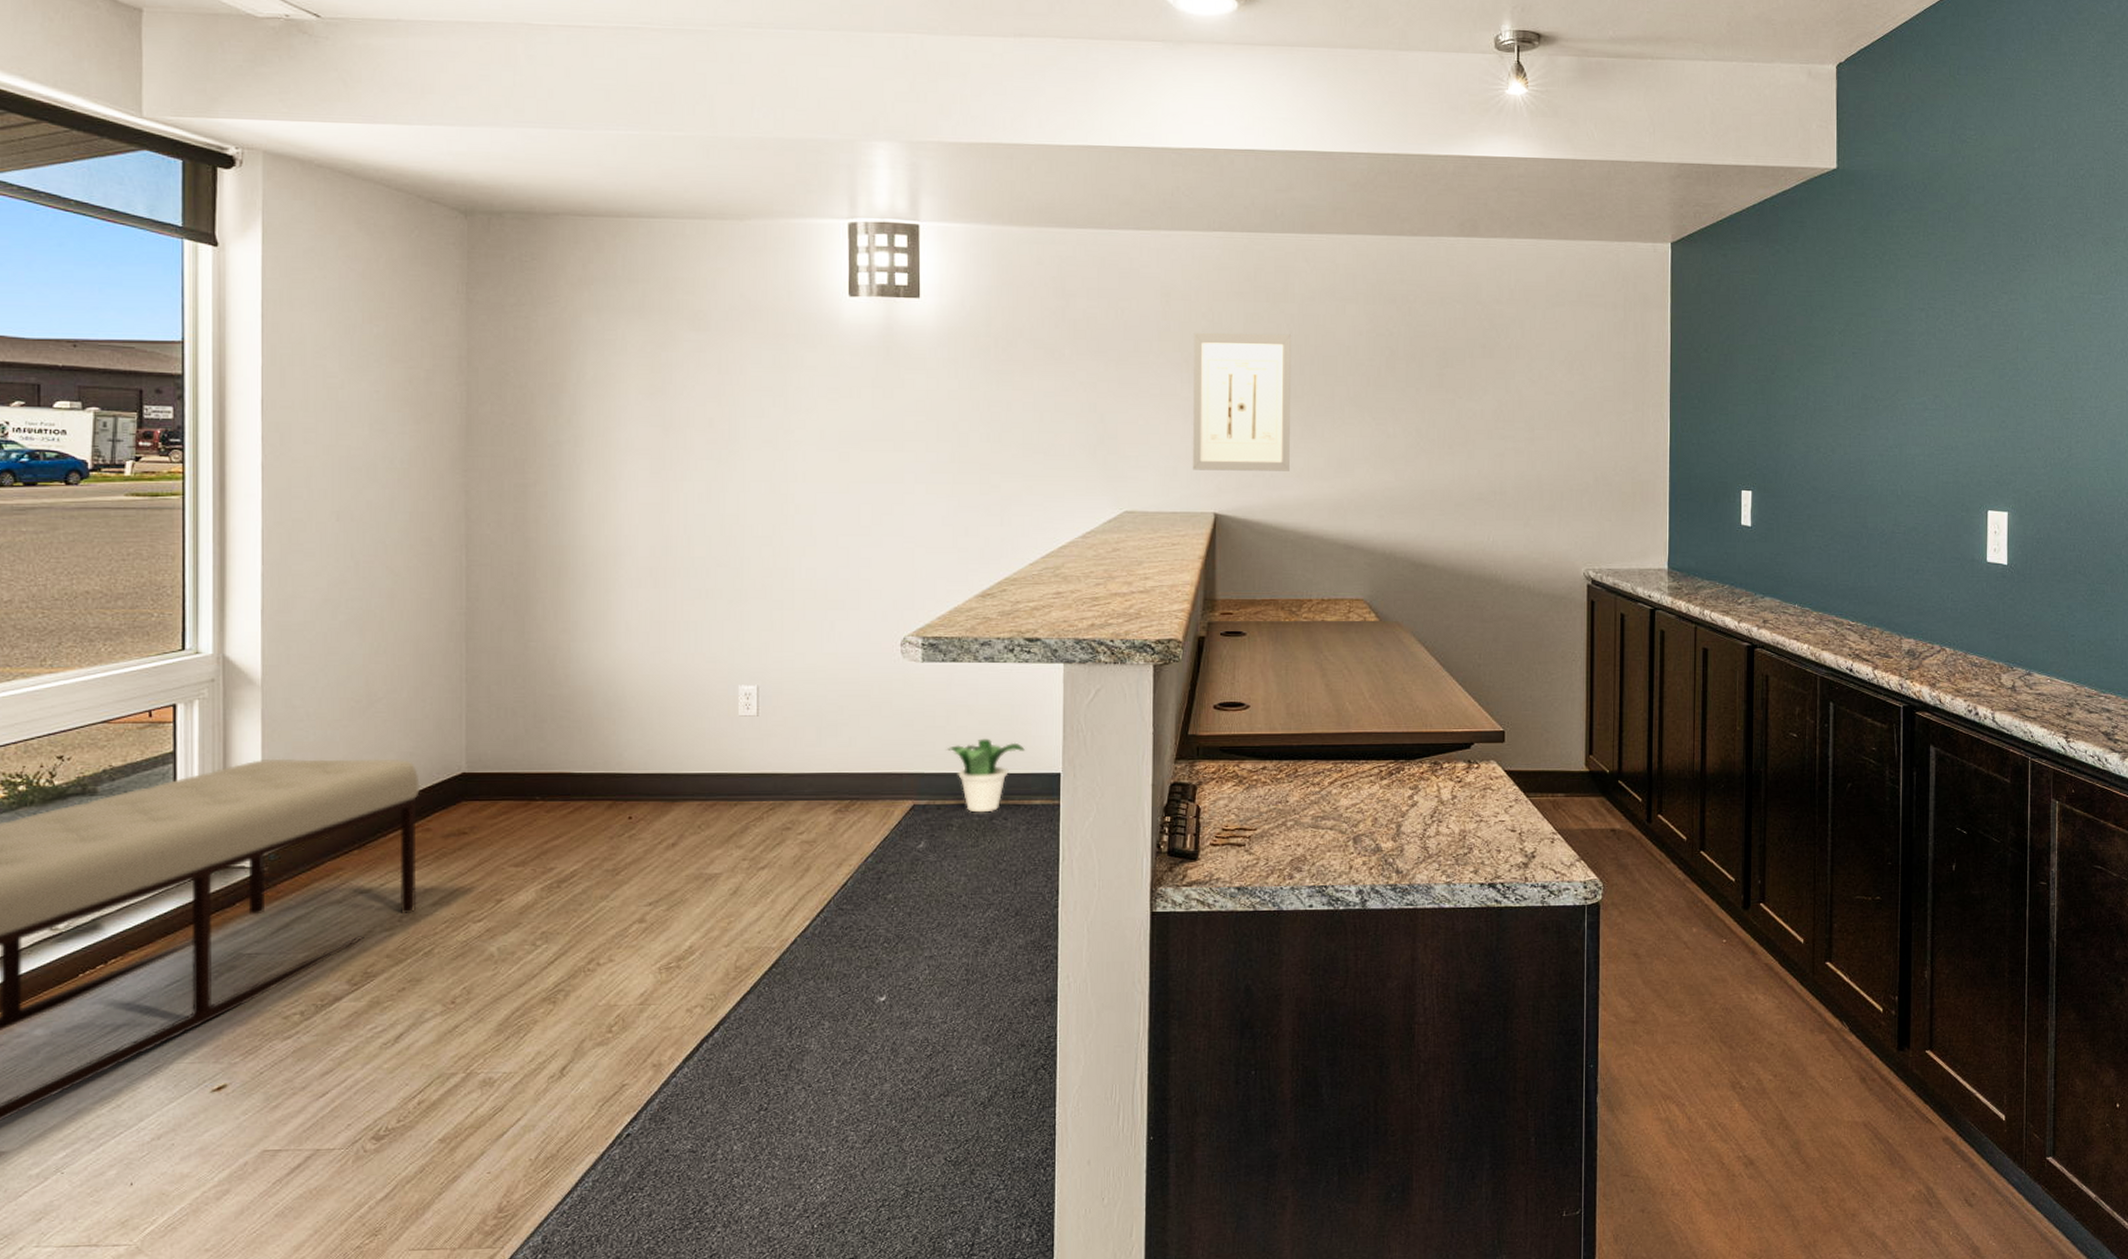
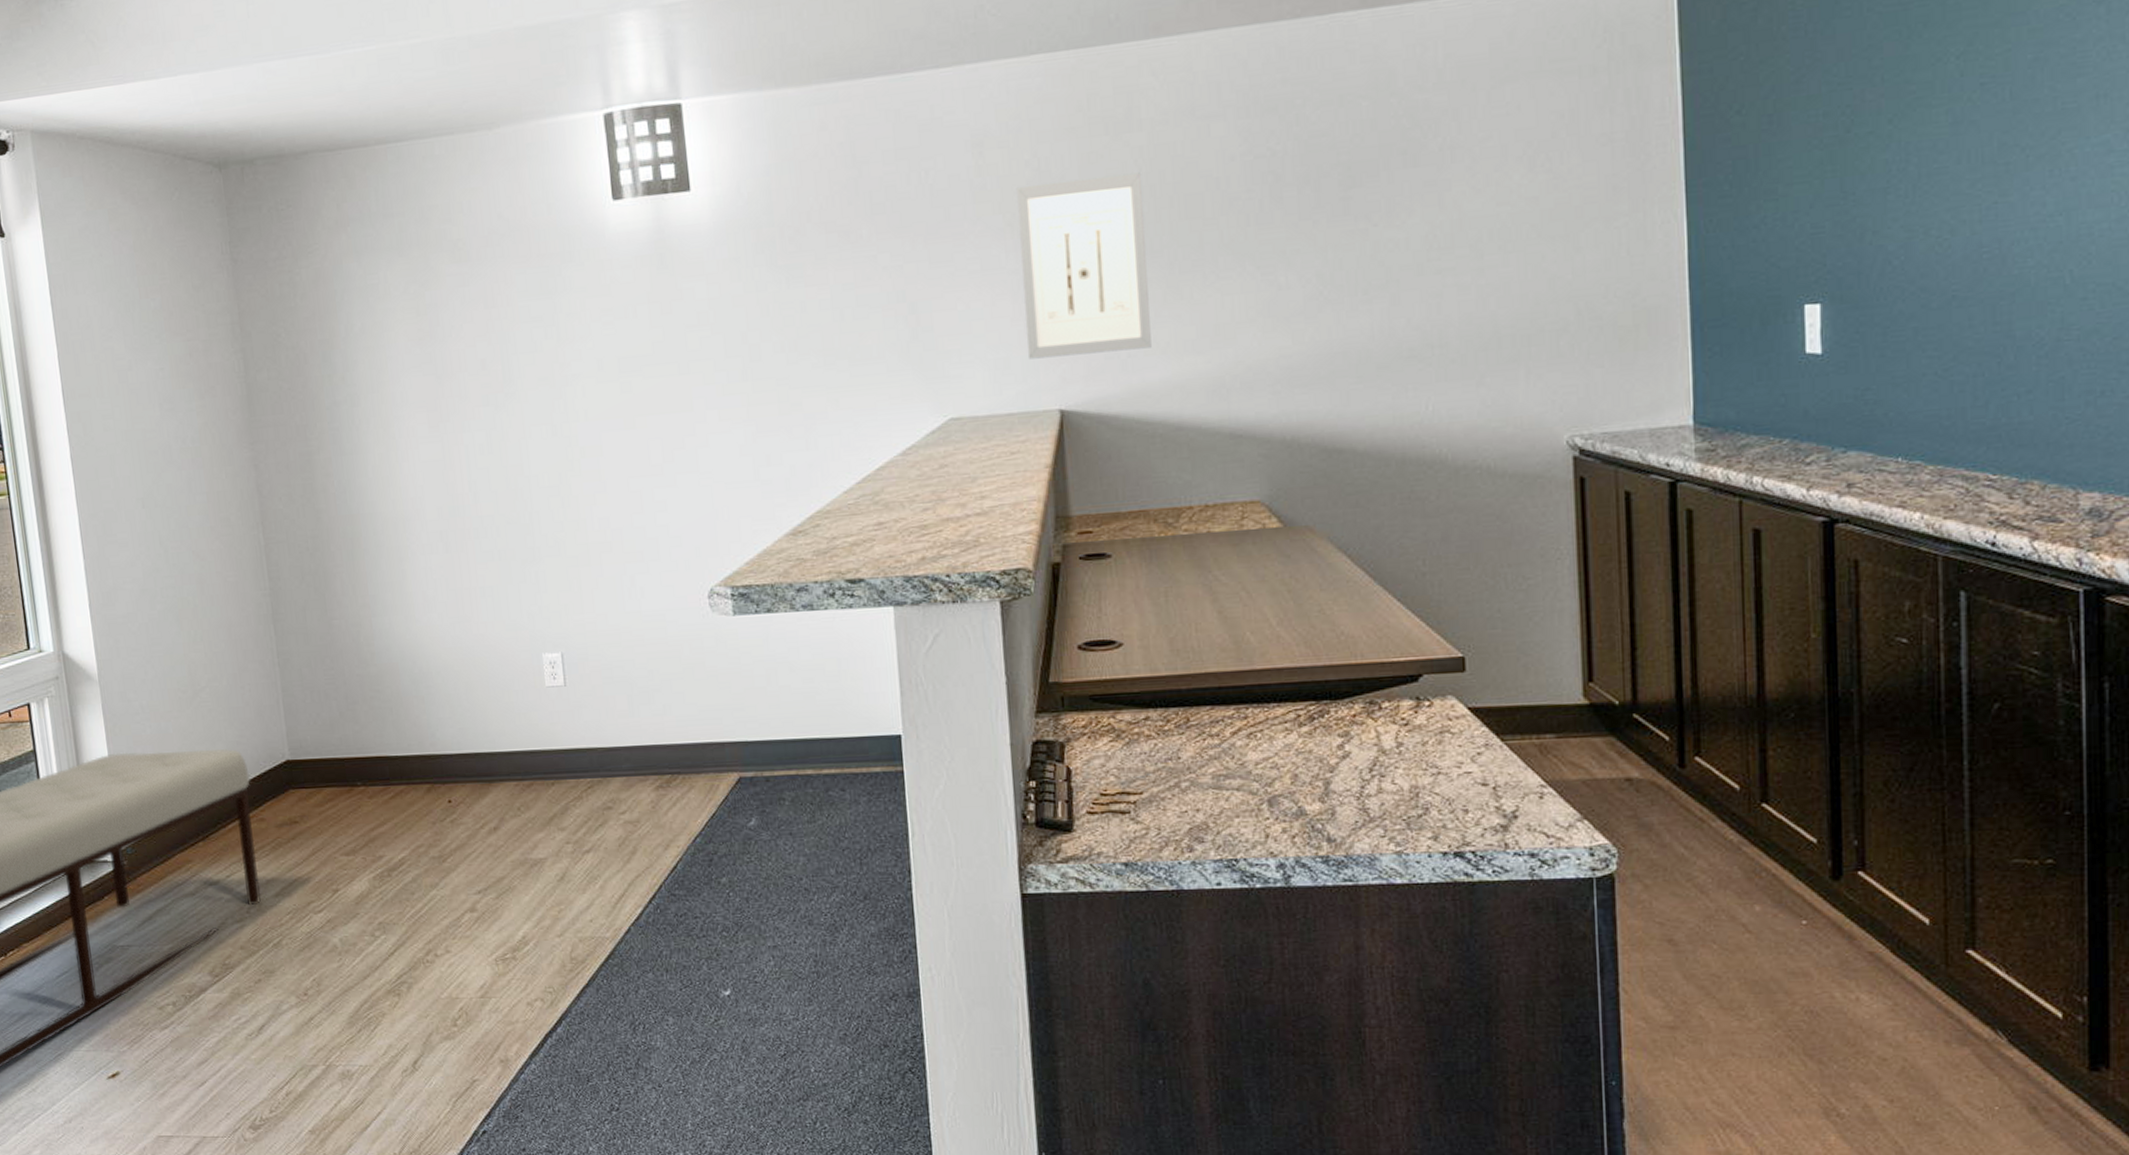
potted plant: present [946,738,1025,813] -> none [769,698,858,784]

